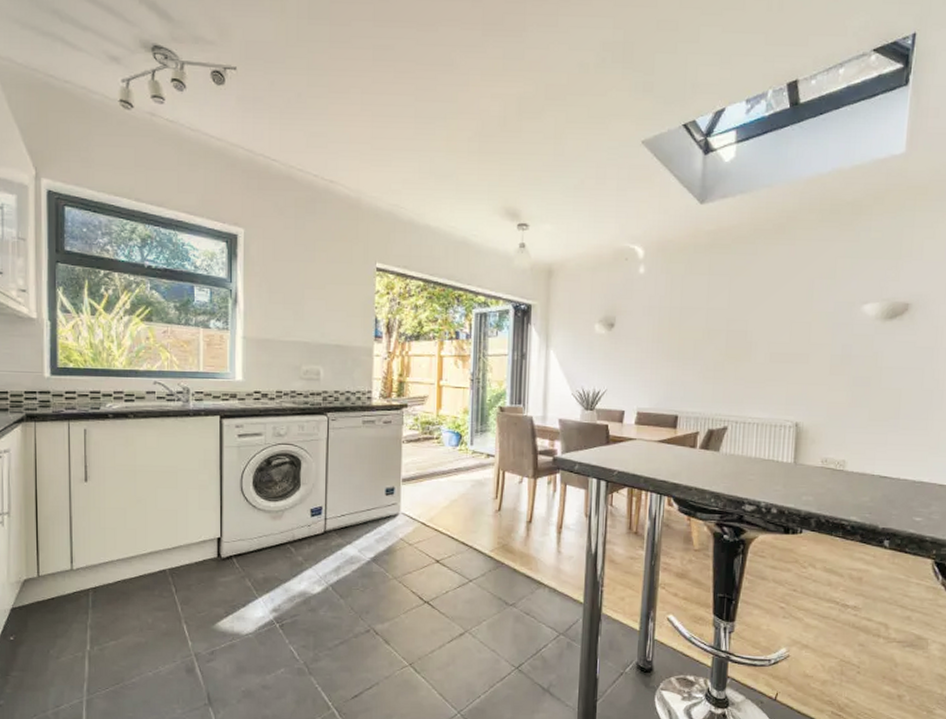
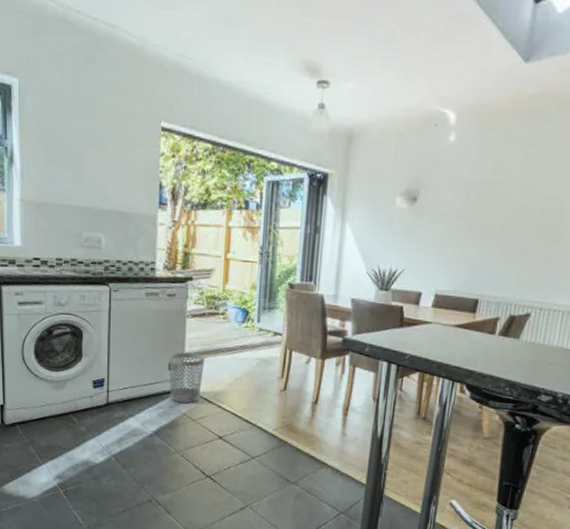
wastebasket: none [385,477,421,528] -> present [168,352,206,404]

